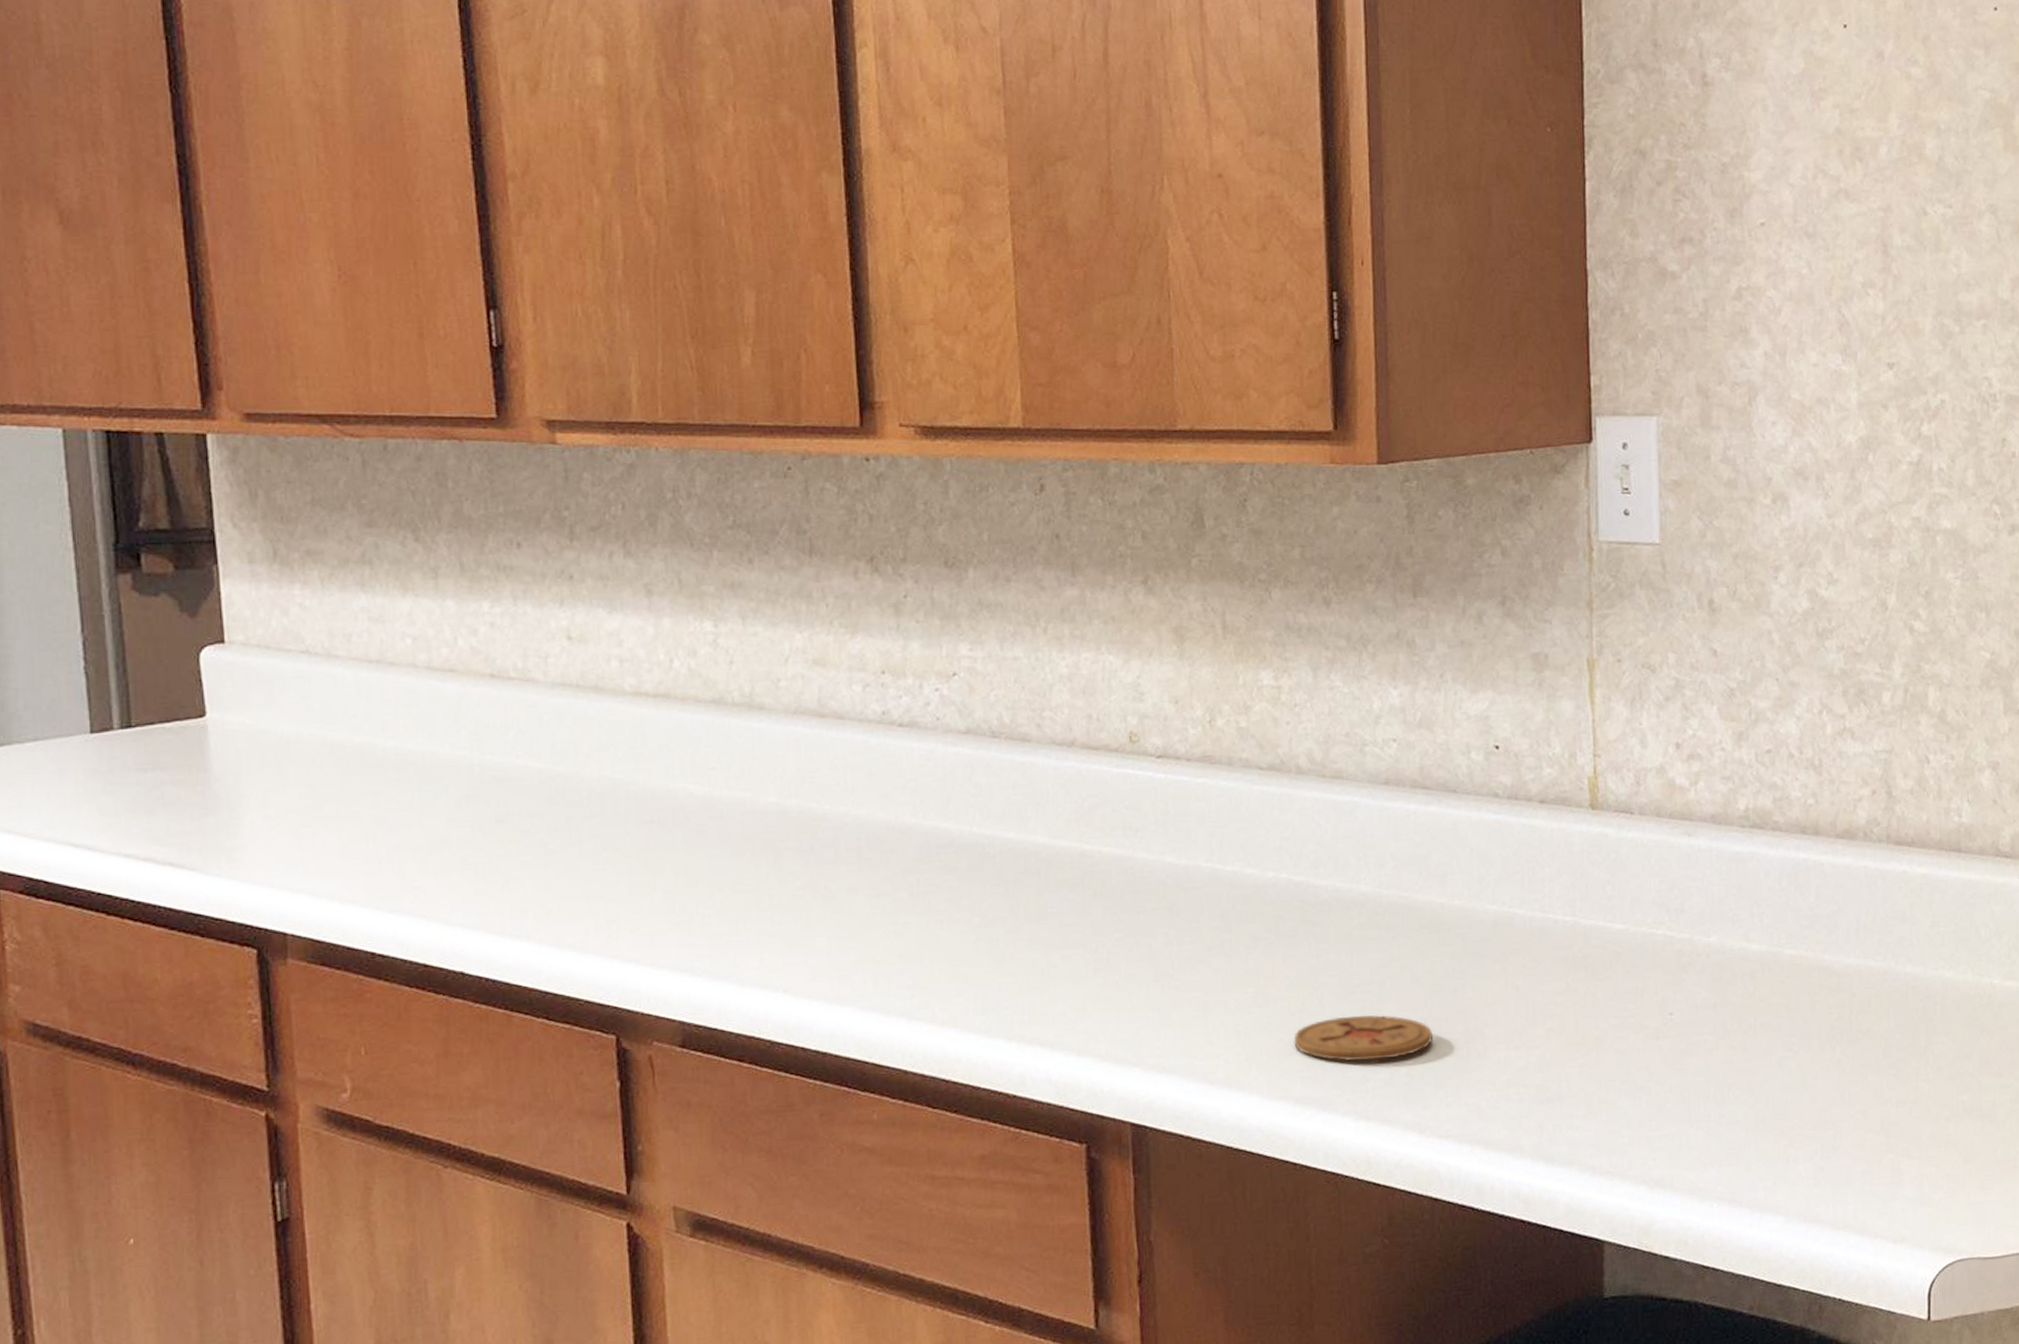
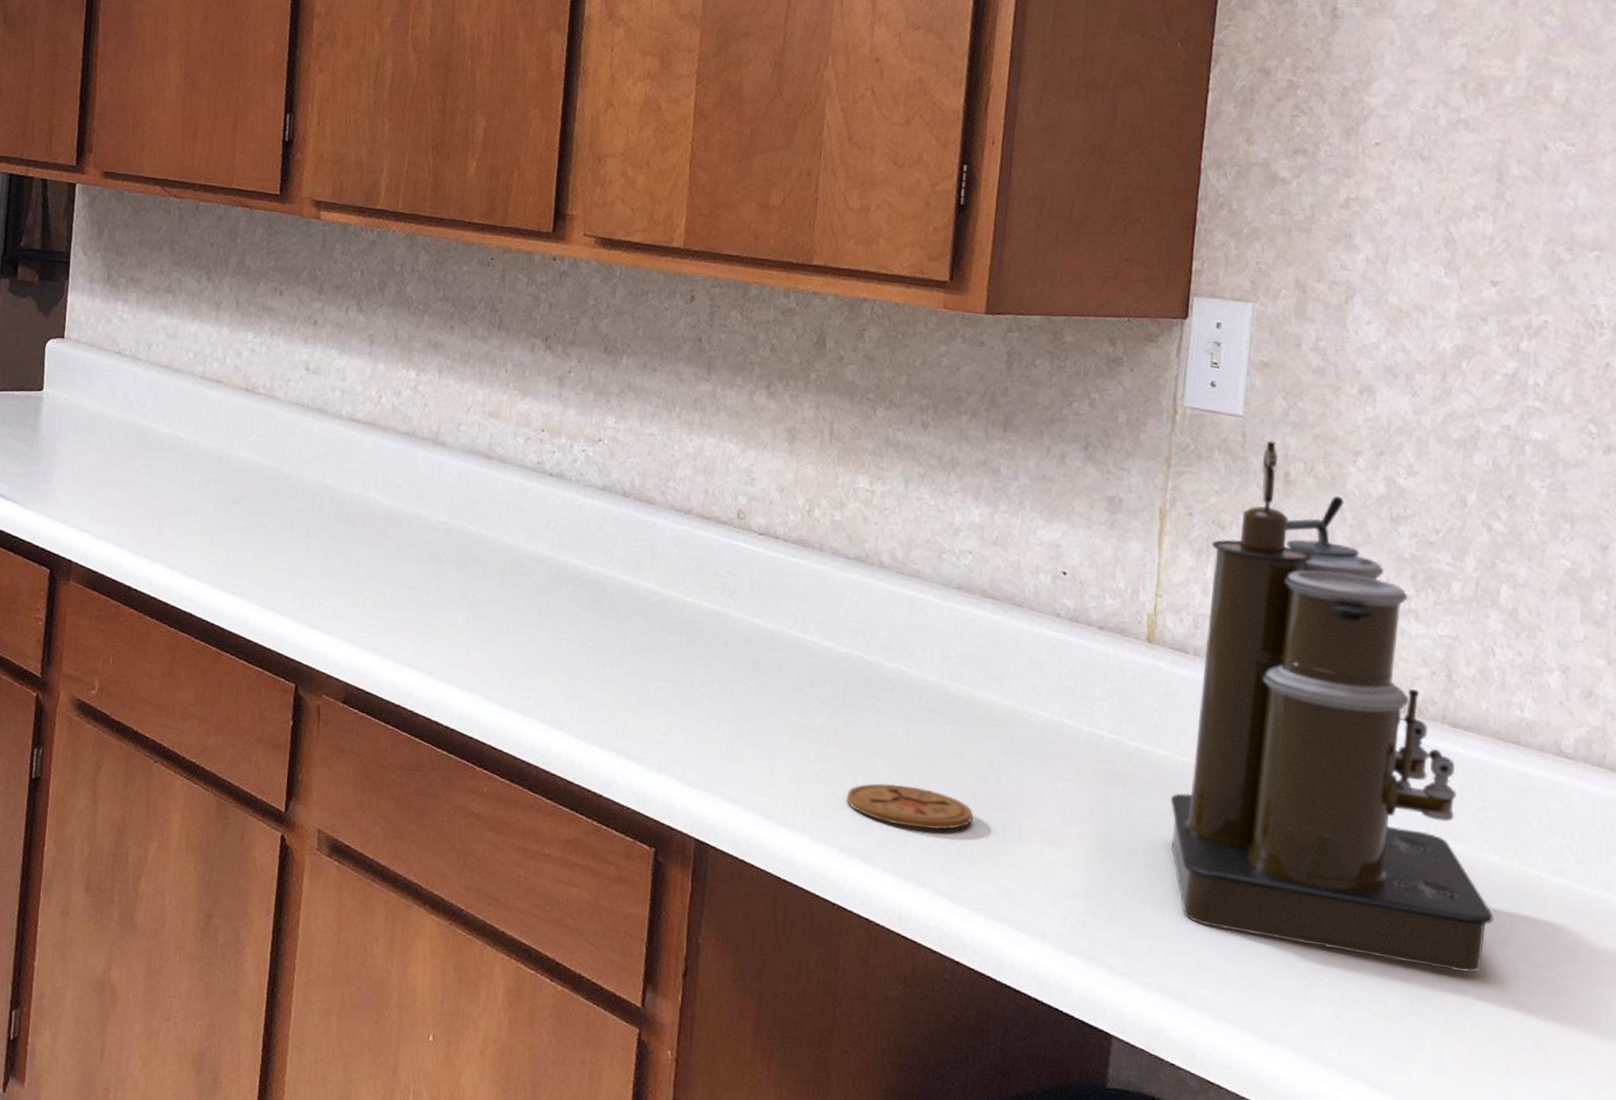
coffee maker: none [1633,567,1955,1103] -> present [1170,441,1494,973]

